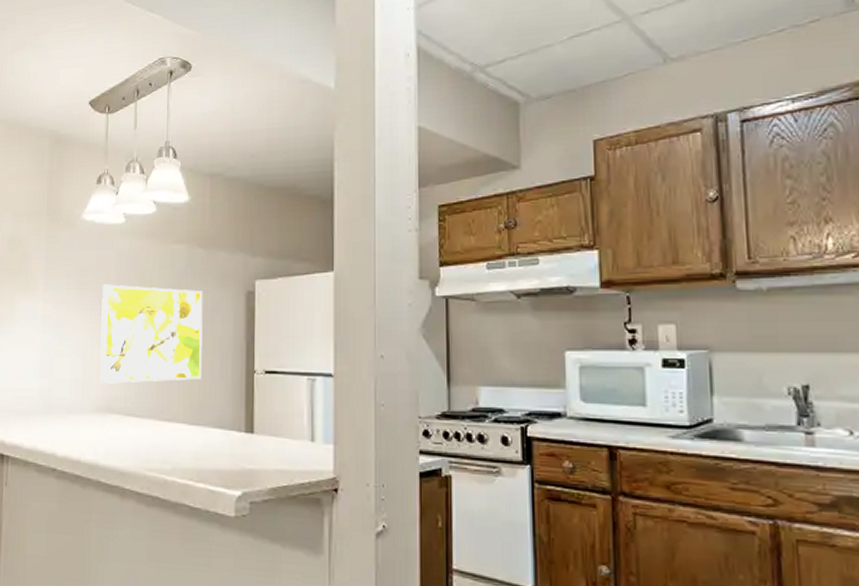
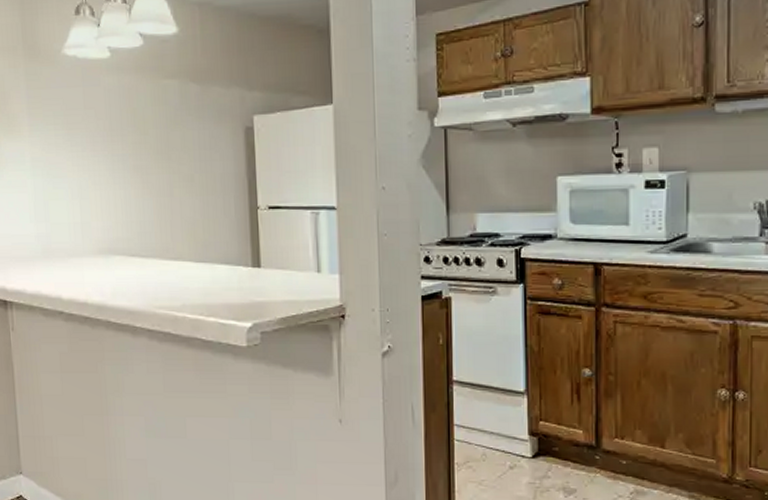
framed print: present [100,284,203,384] -> none [93,123,205,226]

